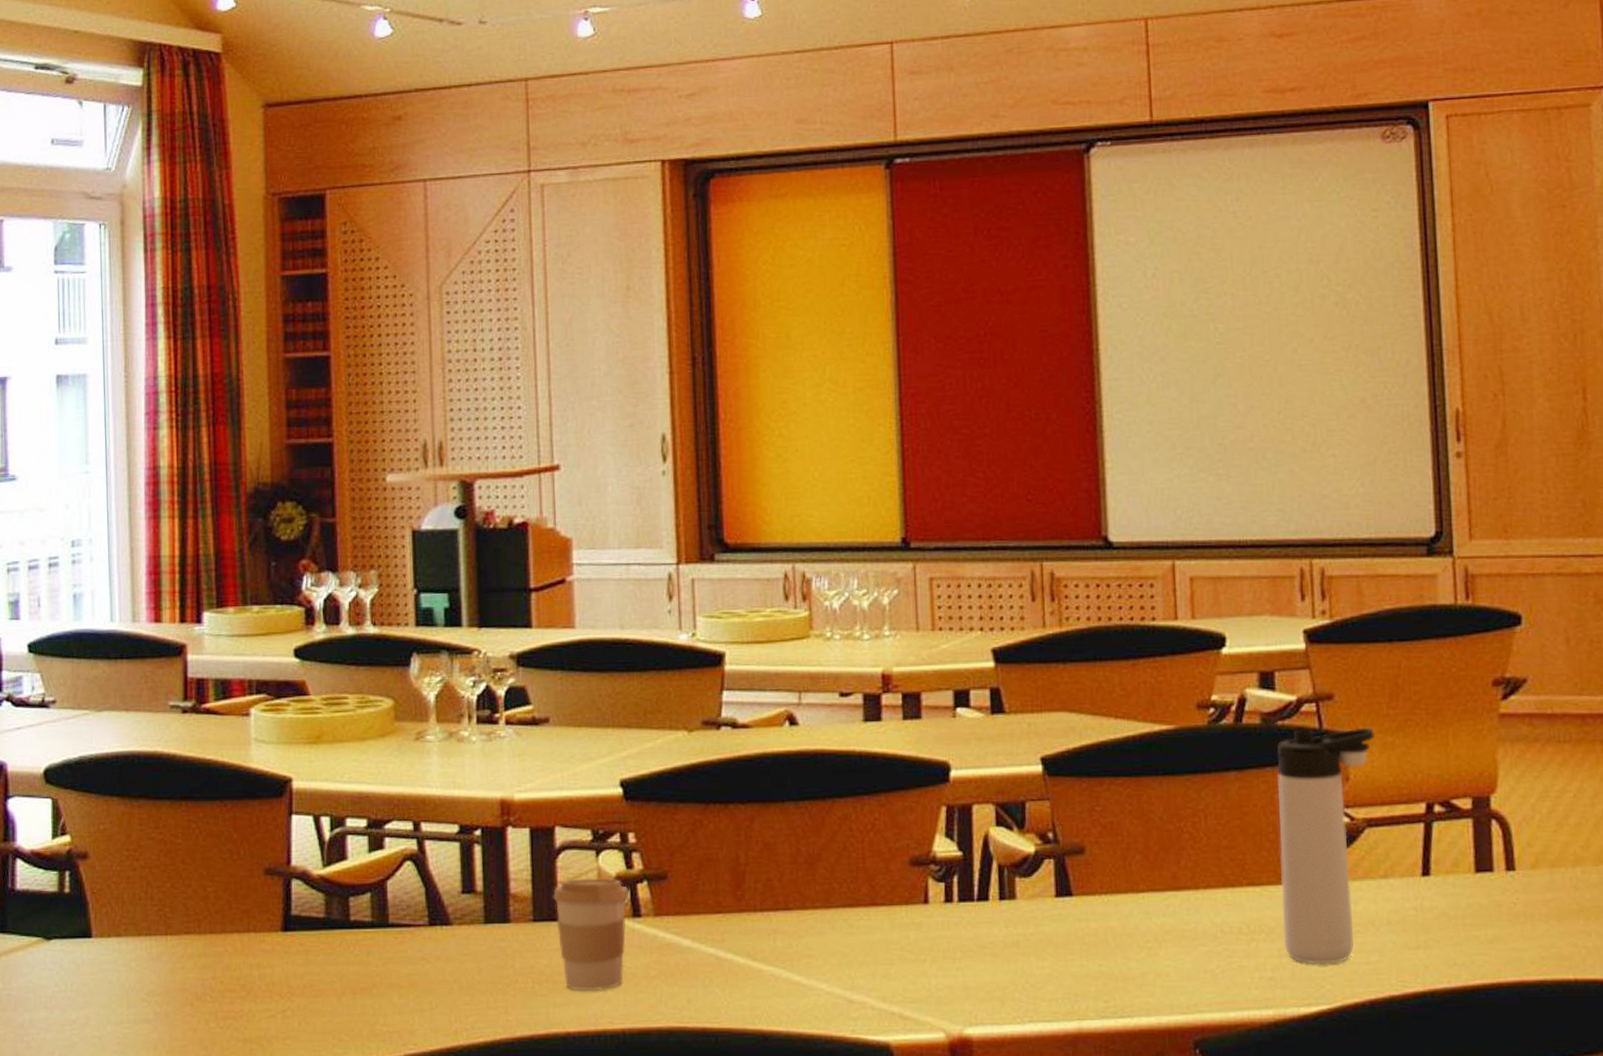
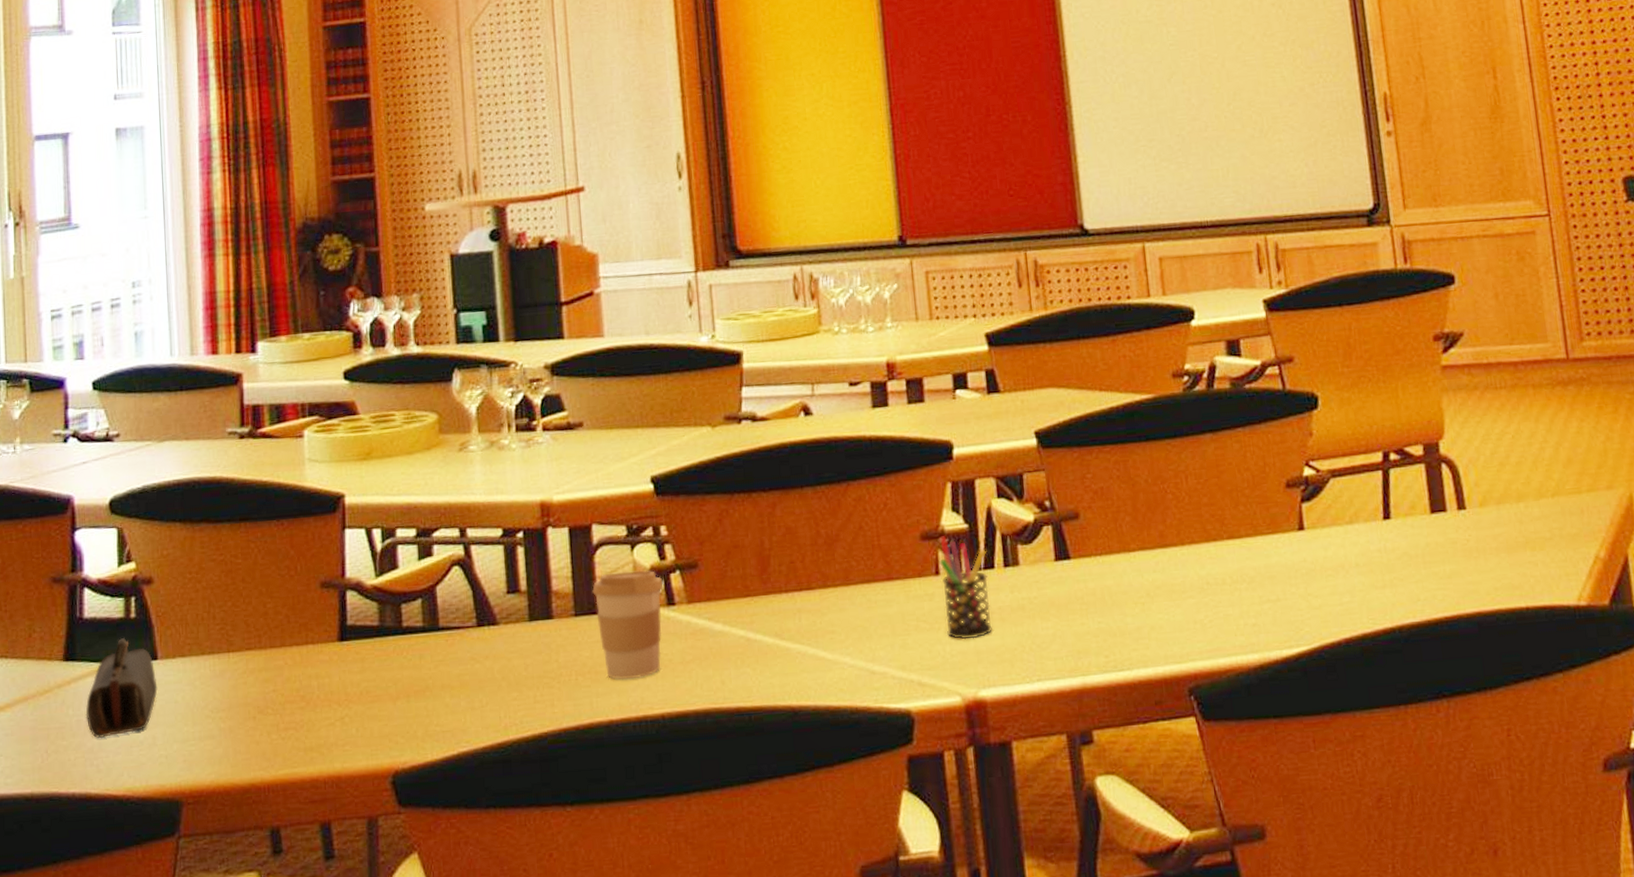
pencil case: none [16,913,92,1015] -> present [85,638,158,739]
pen holder: none [928,863,983,974] -> present [938,536,992,640]
thermos bottle: present [1277,727,1375,964] -> none [1247,385,1333,609]

